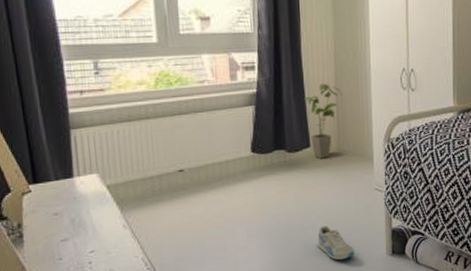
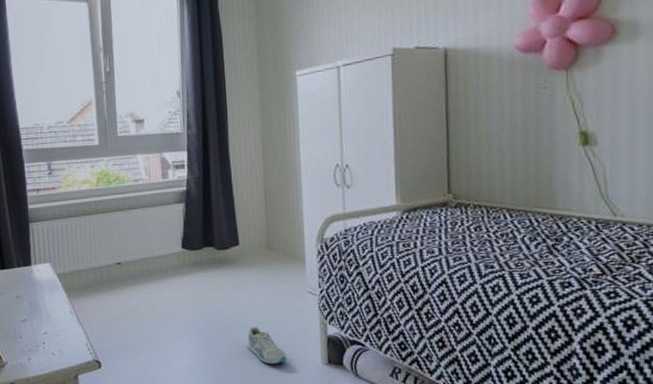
house plant: present [303,83,342,159] -> none [232,180,271,257]

